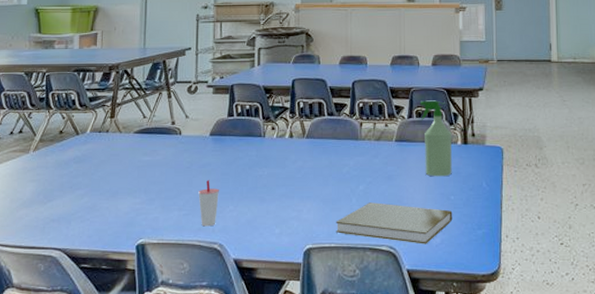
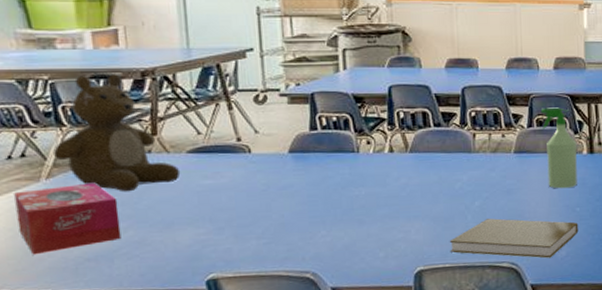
tissue box: none [9,155,80,214] -> present [14,182,122,255]
teddy bear: none [41,68,128,165] -> present [53,74,181,192]
cup: present [198,180,219,227] -> none [280,203,307,255]

